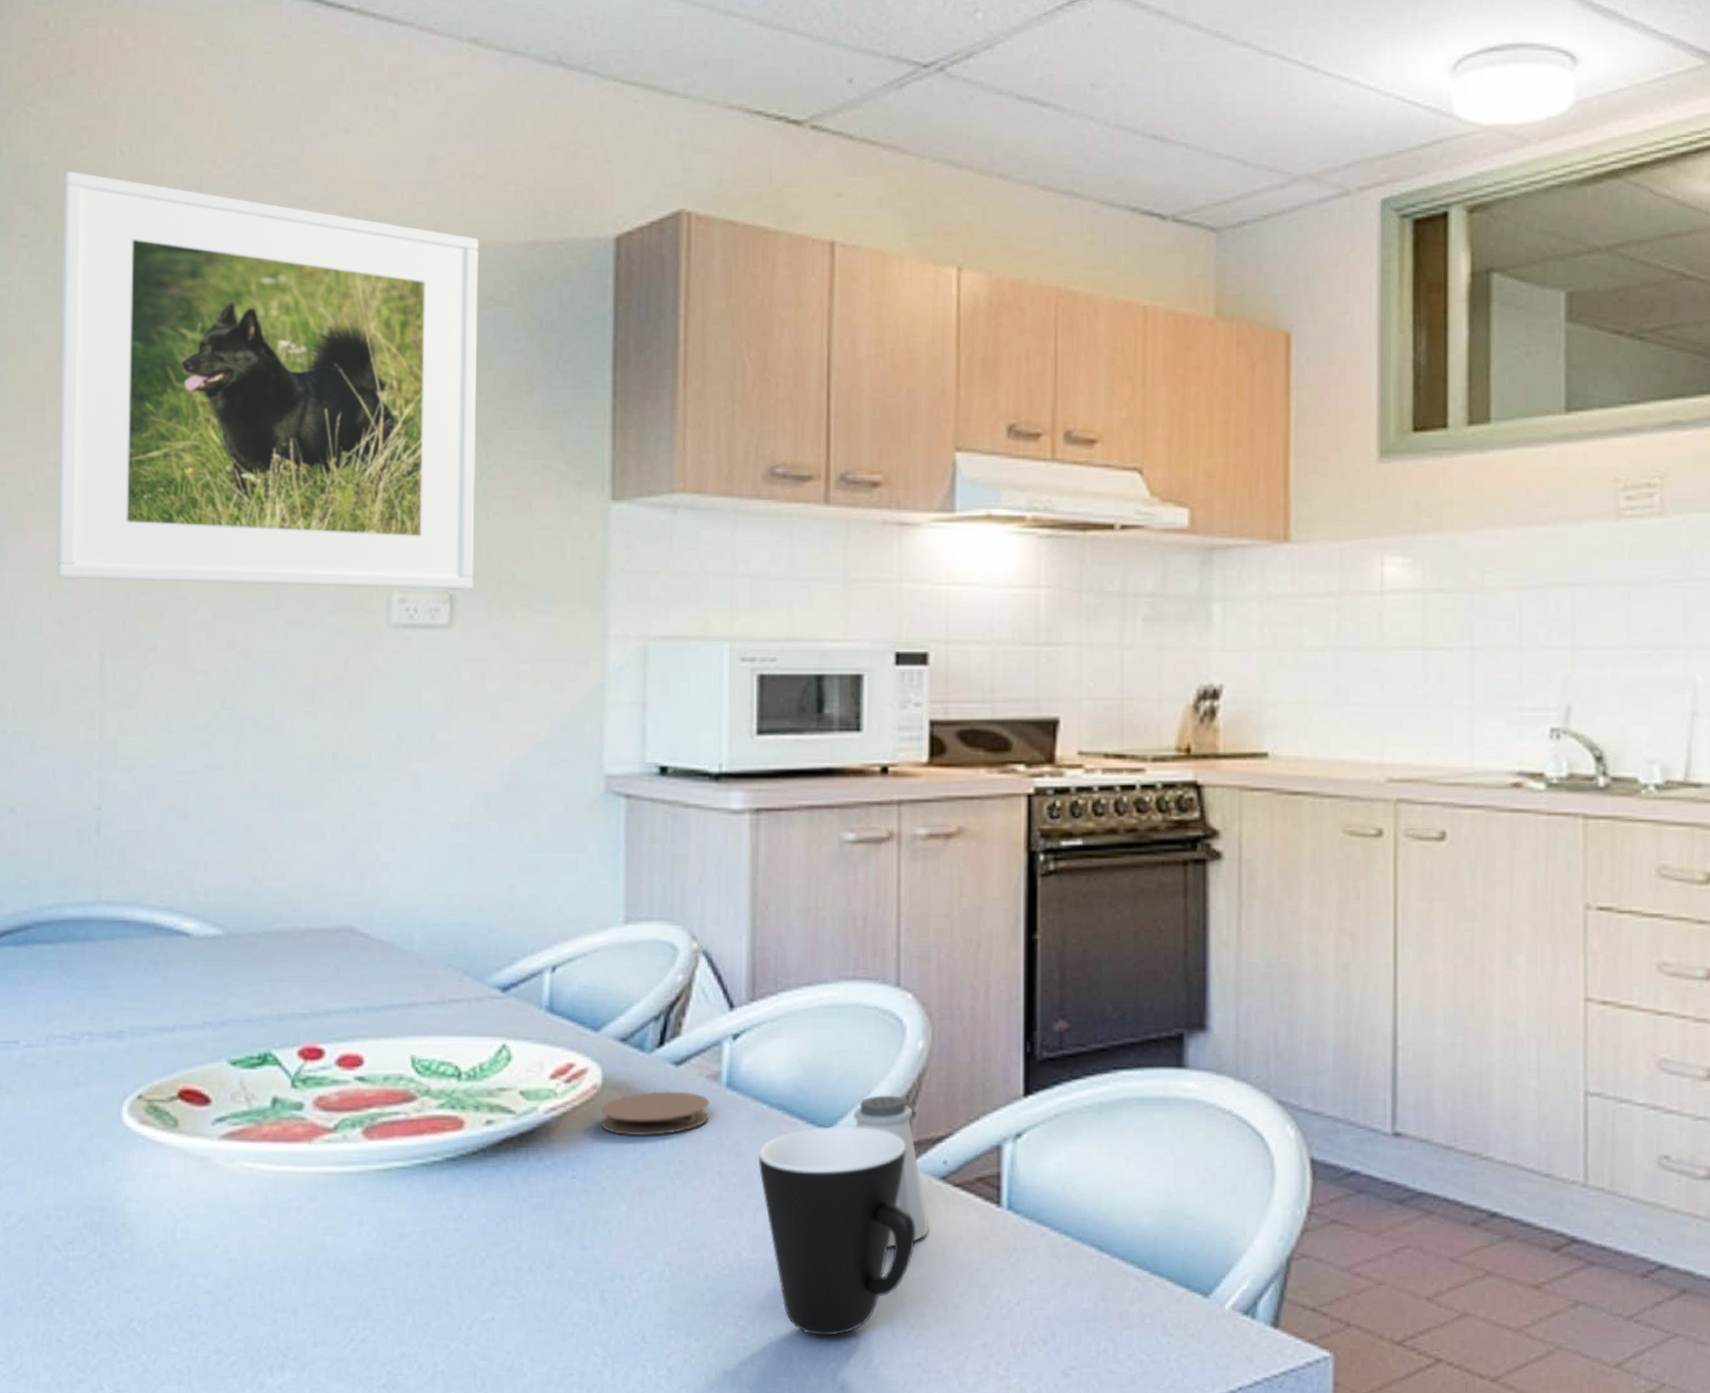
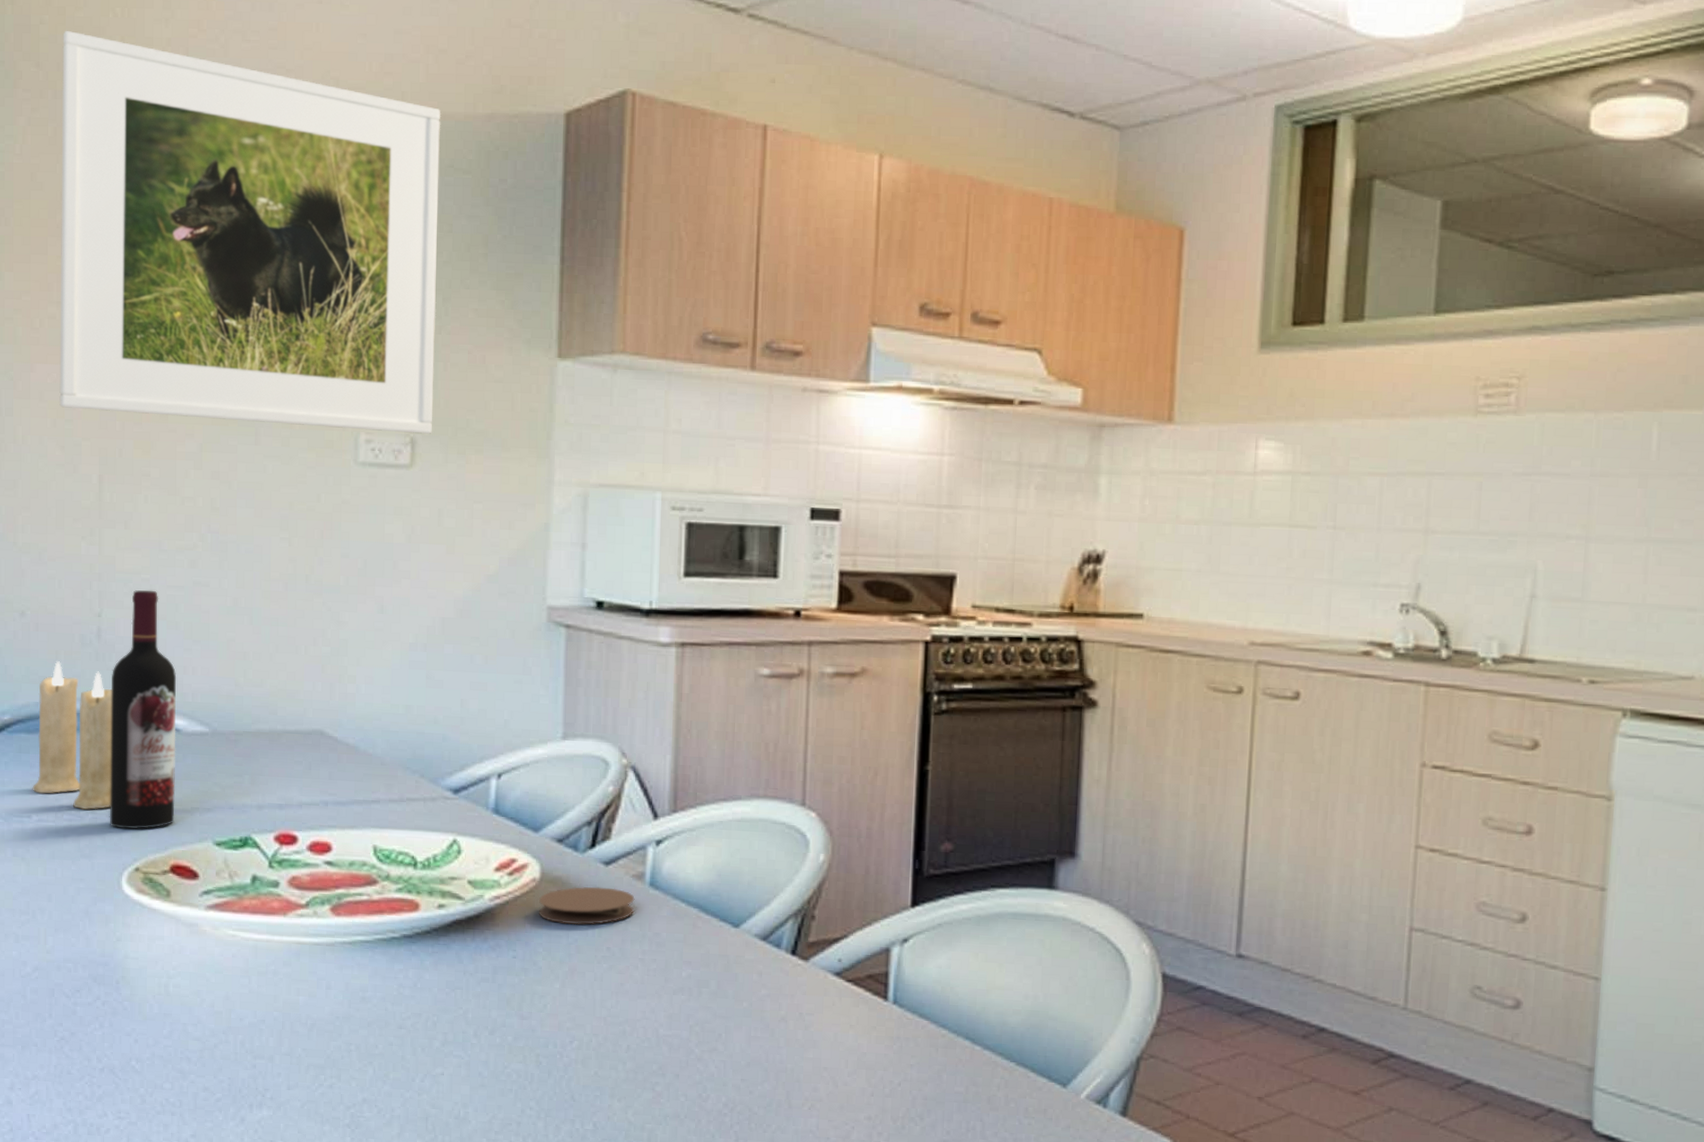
candle: none [20,862,114,1030] -> present [32,661,113,810]
wine bottle: none [108,777,187,1051] -> present [109,590,177,830]
mug: present [758,1125,916,1336] -> none [676,924,812,1104]
saltshaker: present [853,1095,930,1248] -> none [760,899,824,1032]

